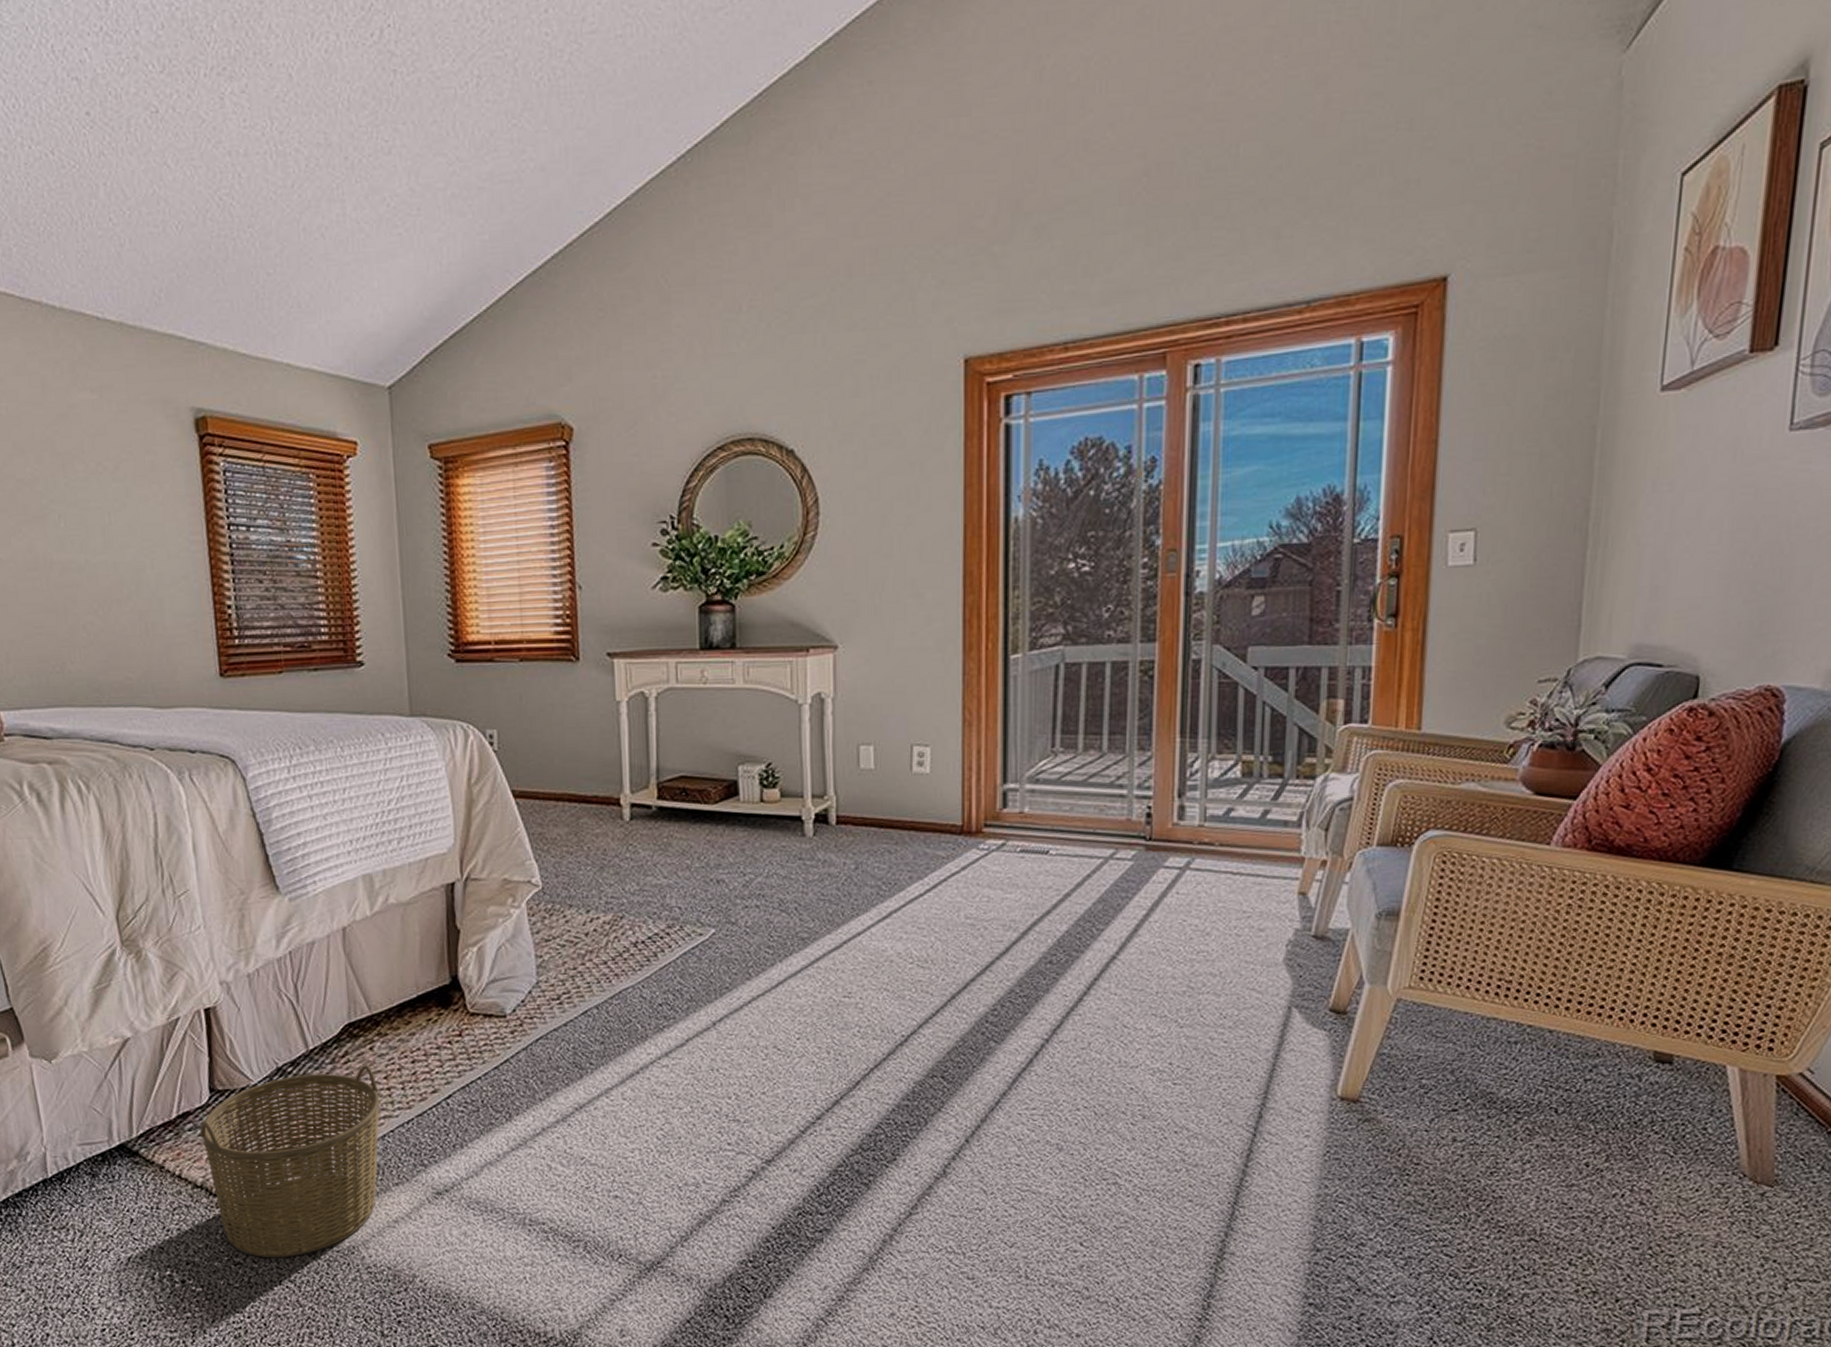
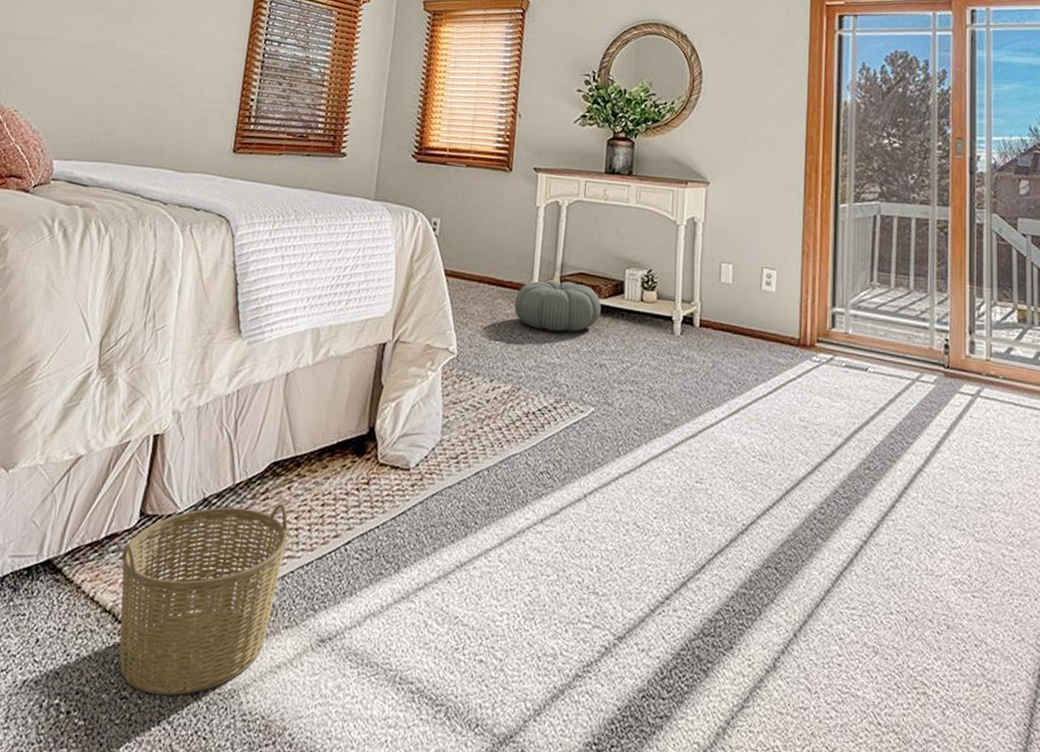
pouf: none [603,788,712,849] -> present [514,280,601,332]

